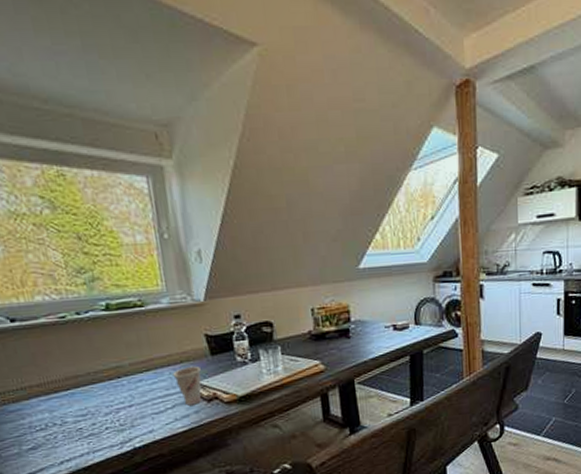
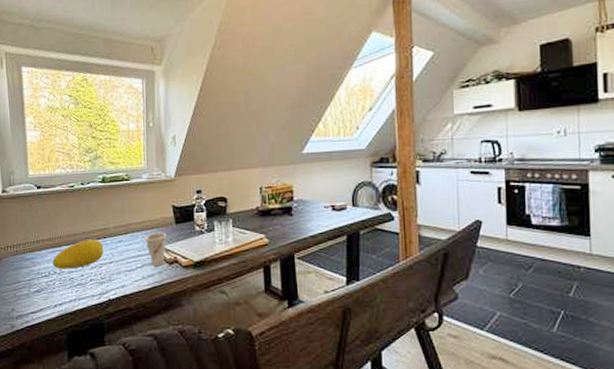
fruit: none [48,380,120,420] -> present [52,239,104,269]

